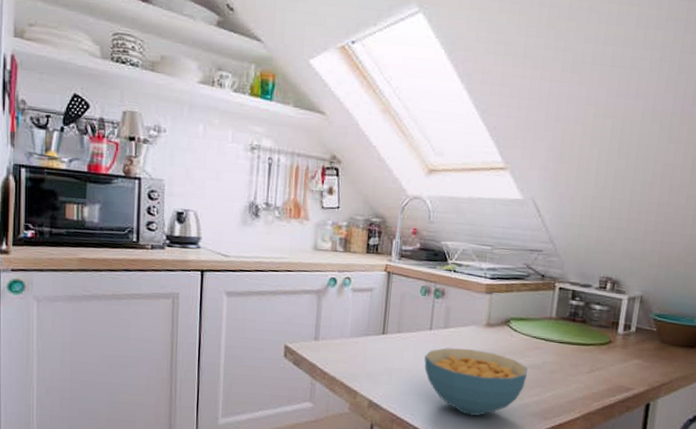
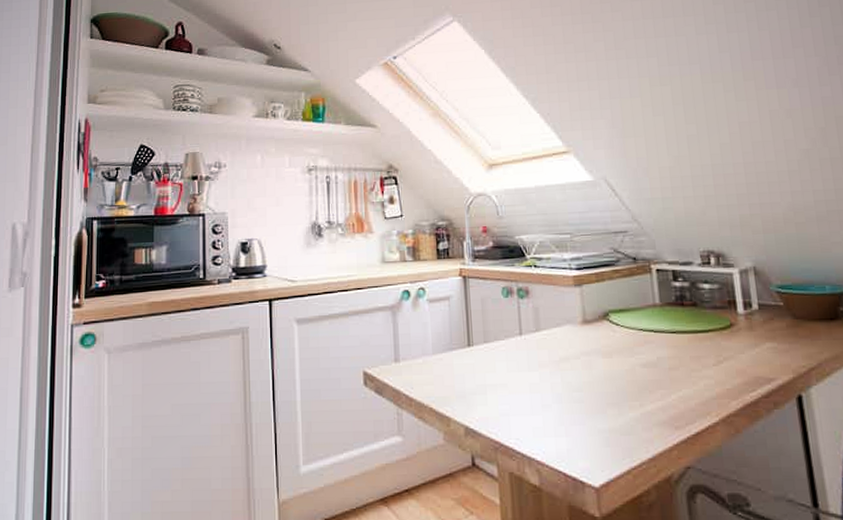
cereal bowl: present [424,347,528,416] -> none [520,352,643,433]

